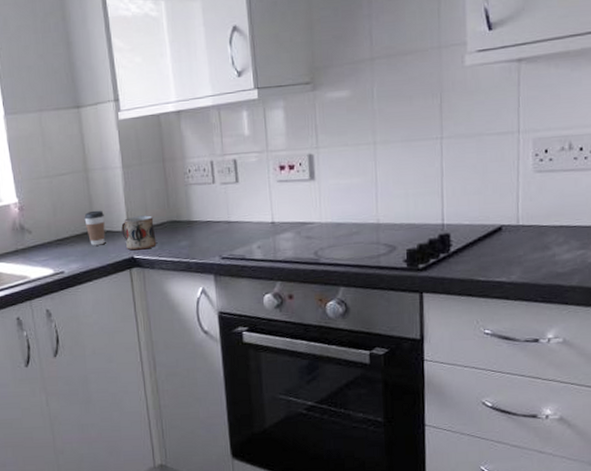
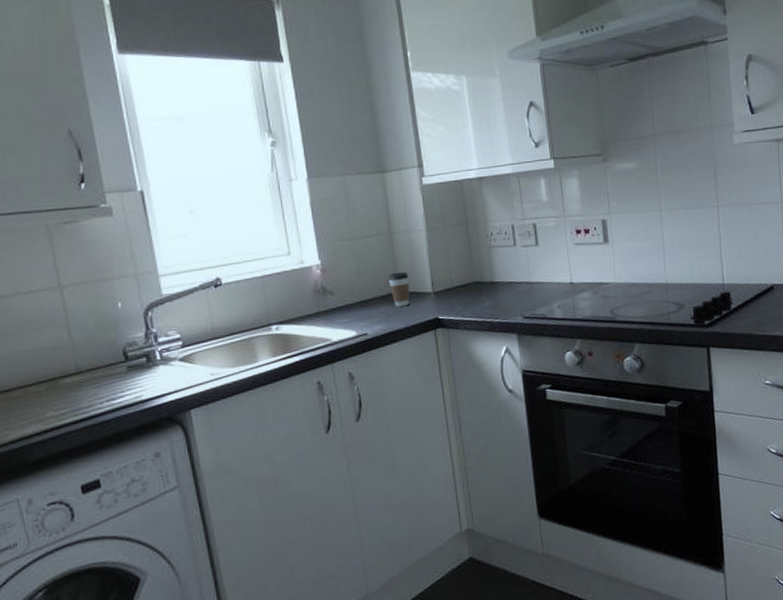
mug: present [121,215,157,251] -> none [426,276,461,311]

